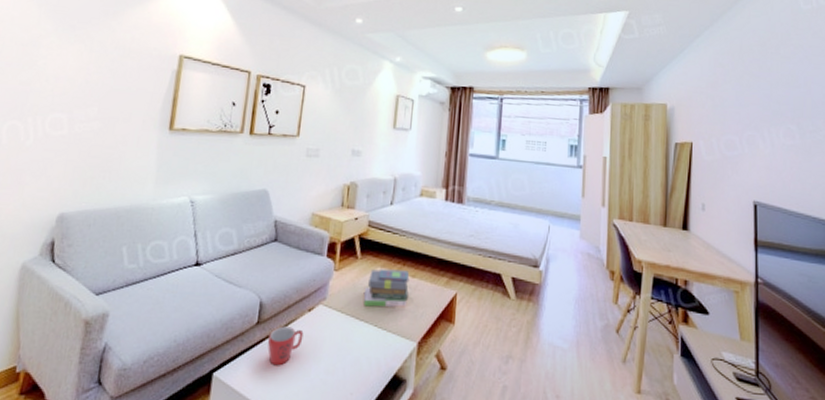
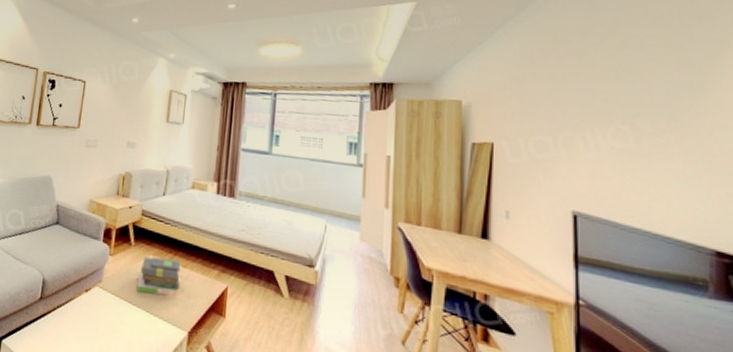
mug: present [268,326,304,366] -> none [49,303,81,341]

